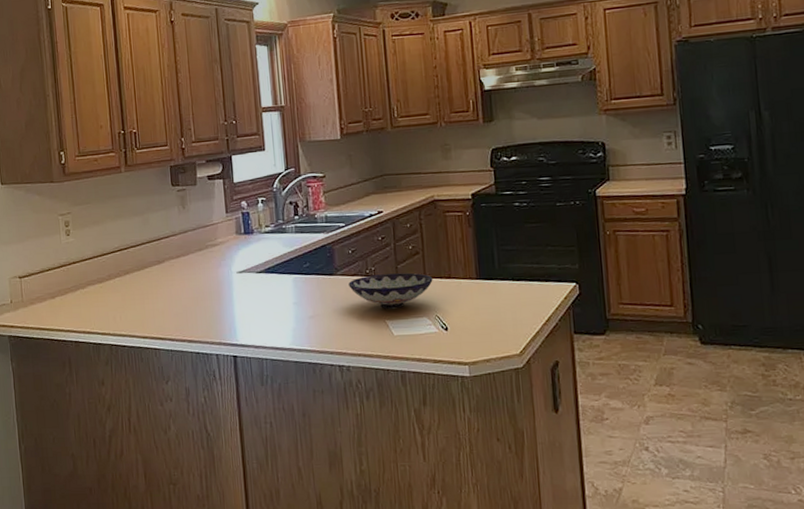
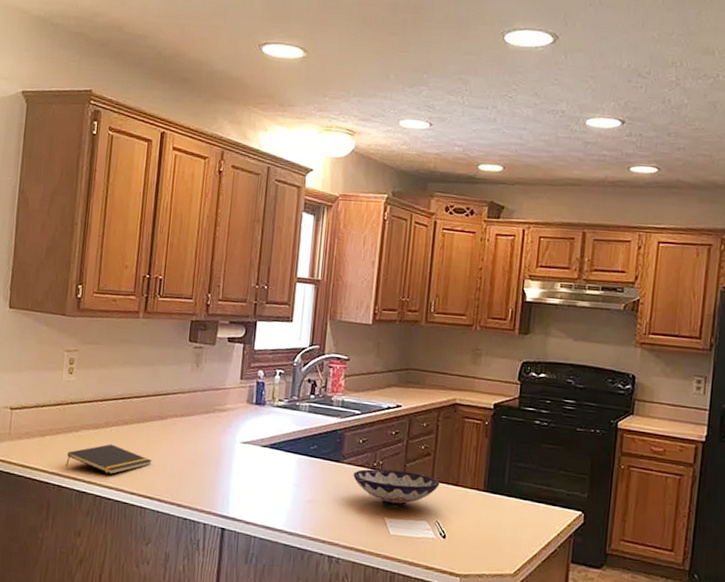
notepad: none [78,294,158,324] -> present [65,444,152,475]

